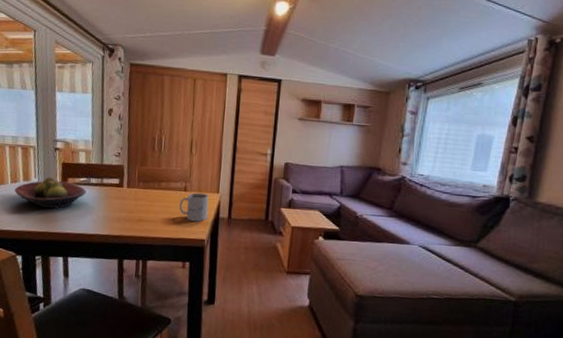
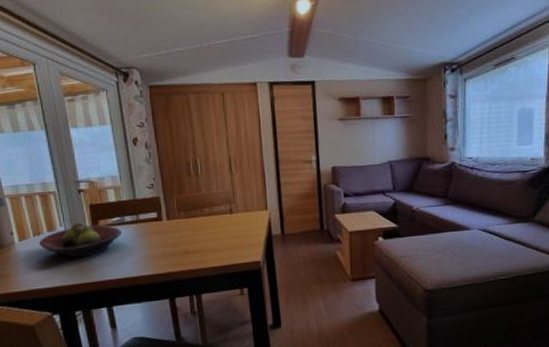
mug: present [179,192,209,222] -> none [227,212,259,245]

